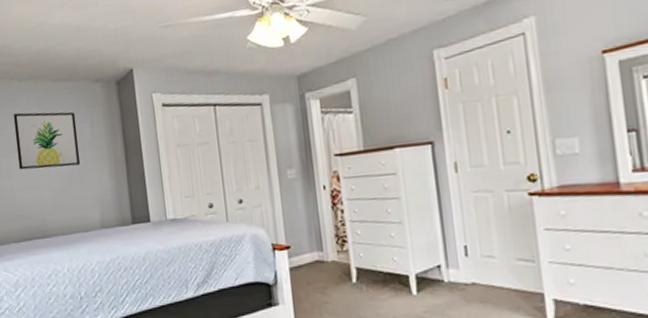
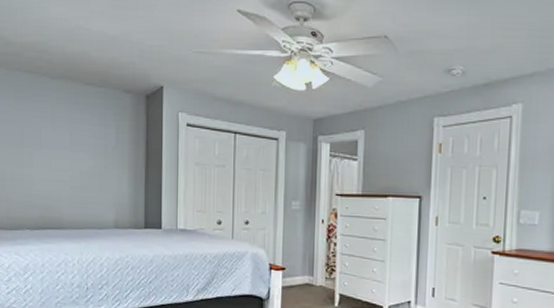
wall art: present [13,112,81,170] -> none [40,108,102,167]

